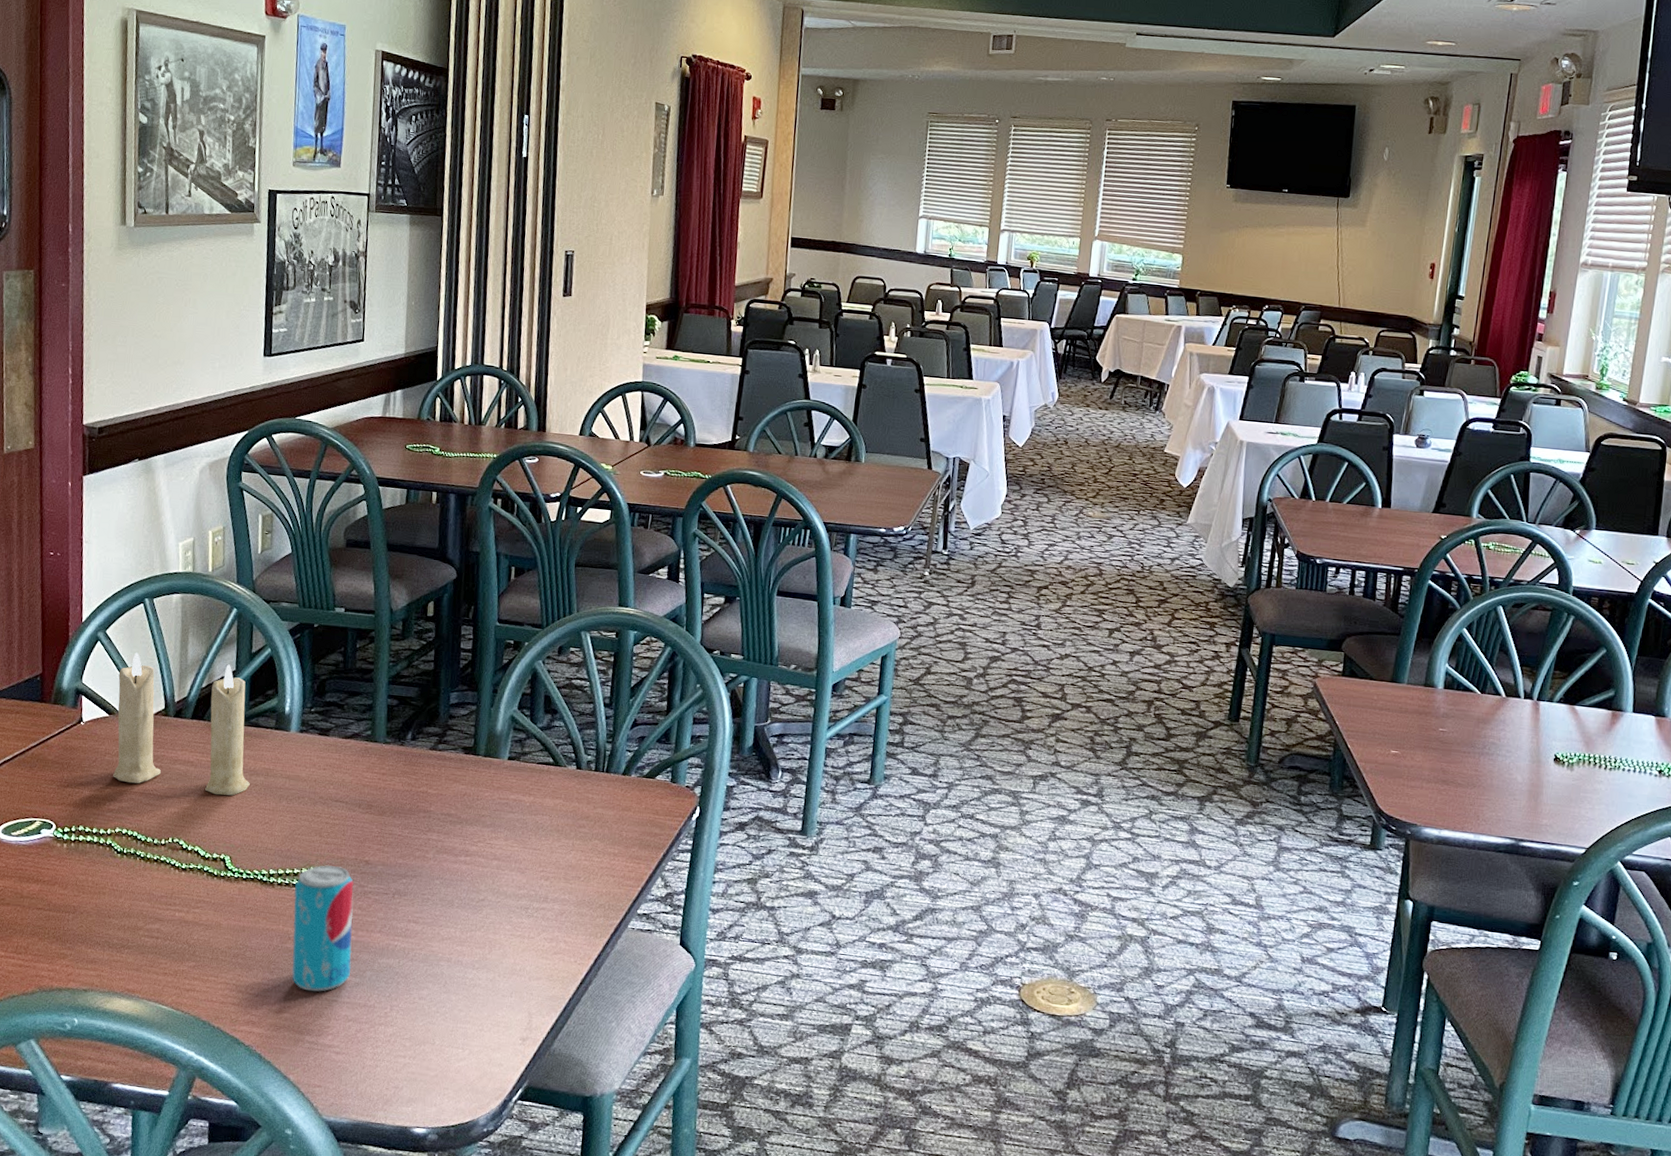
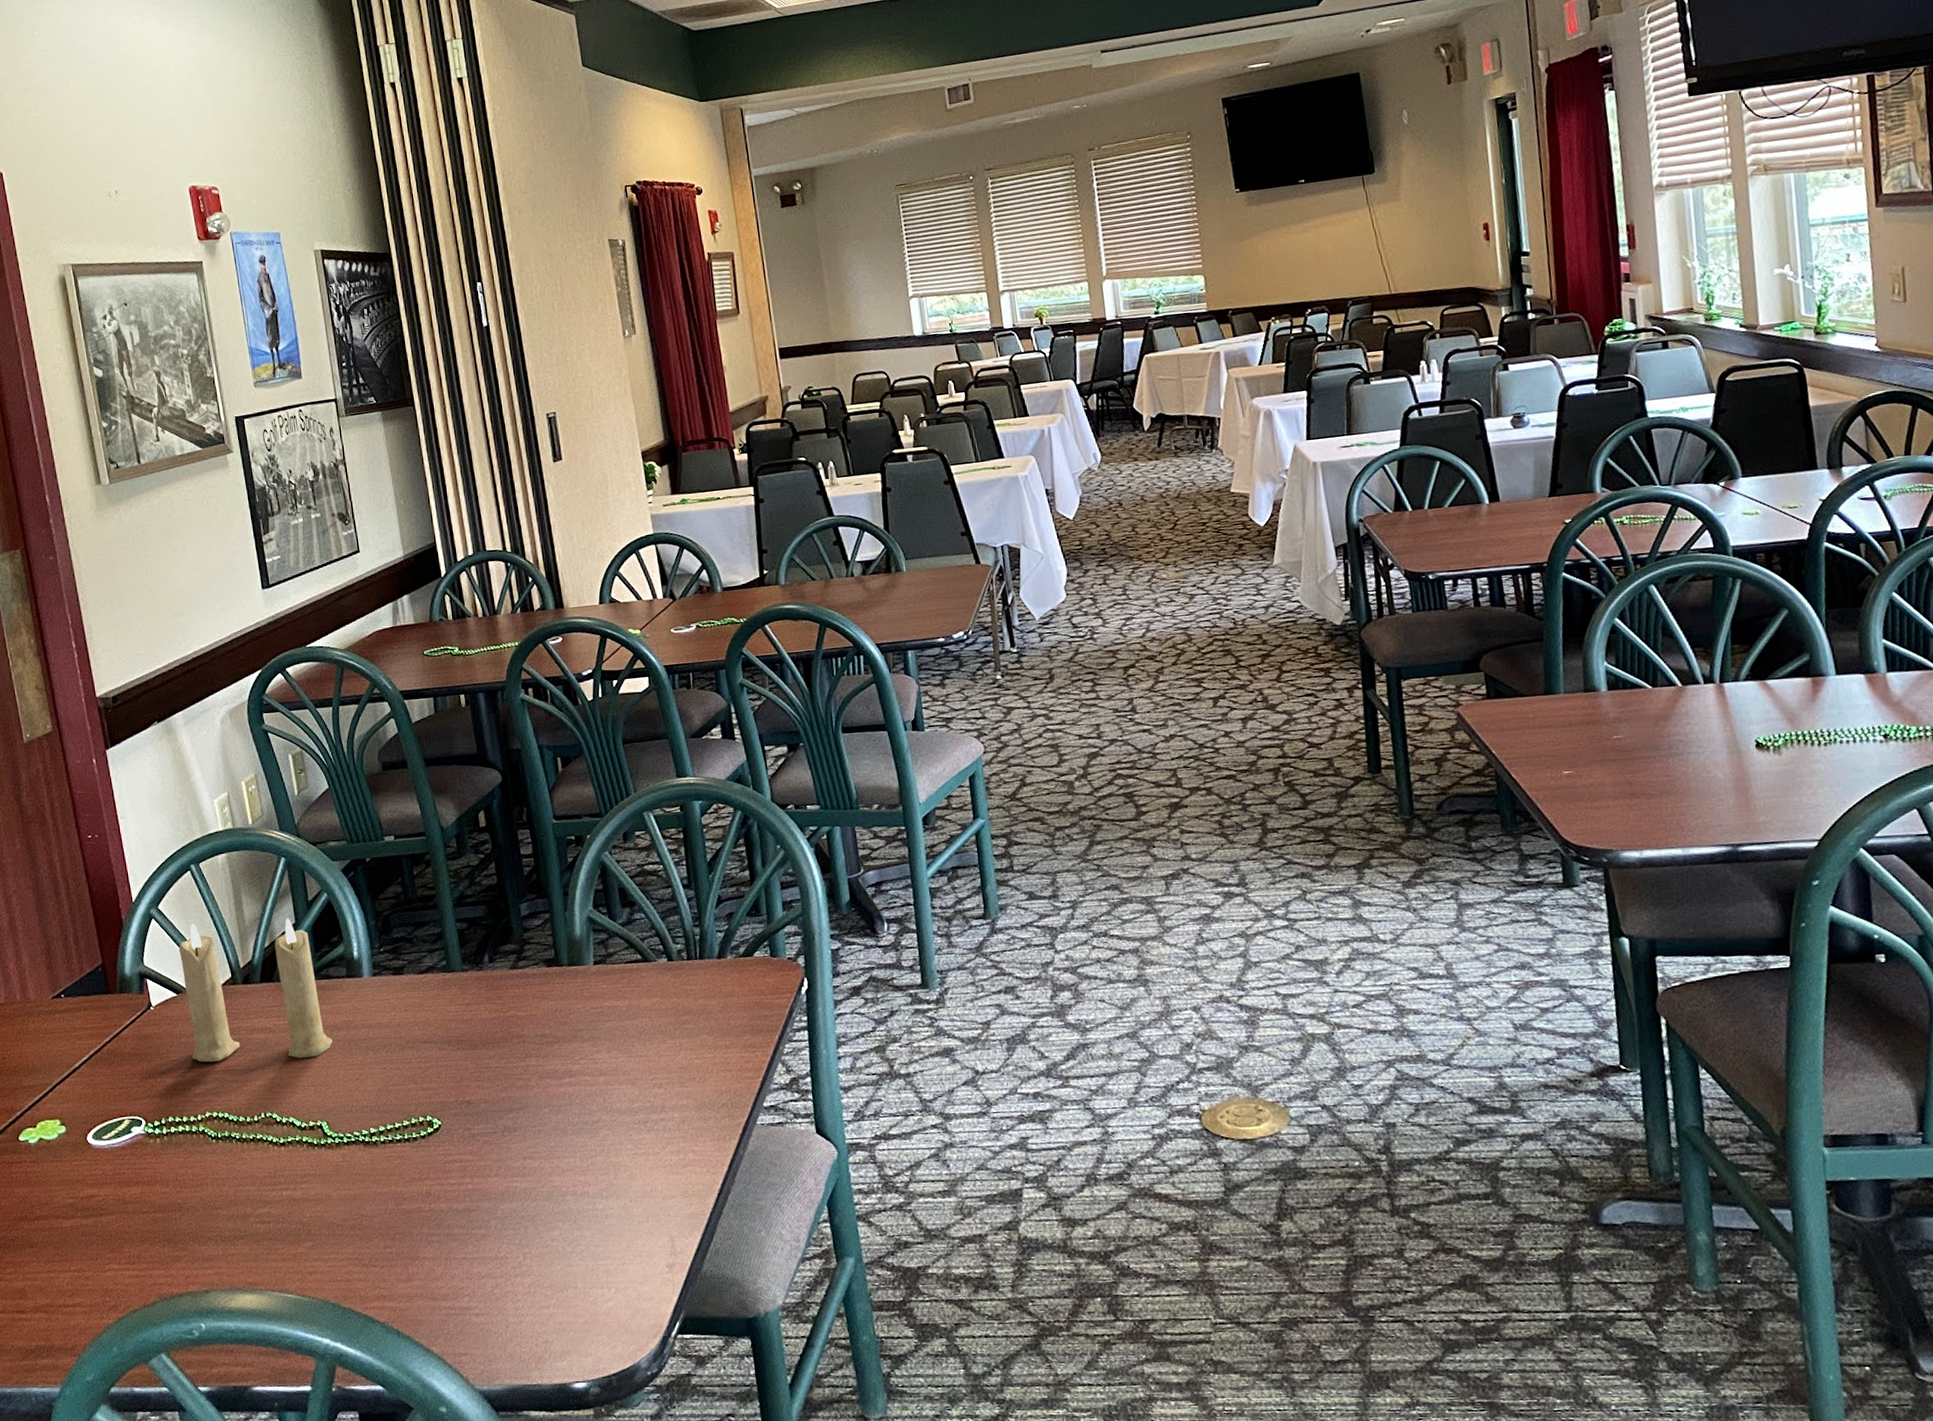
beverage can: present [291,864,354,992] -> none [399,1112,475,1253]

